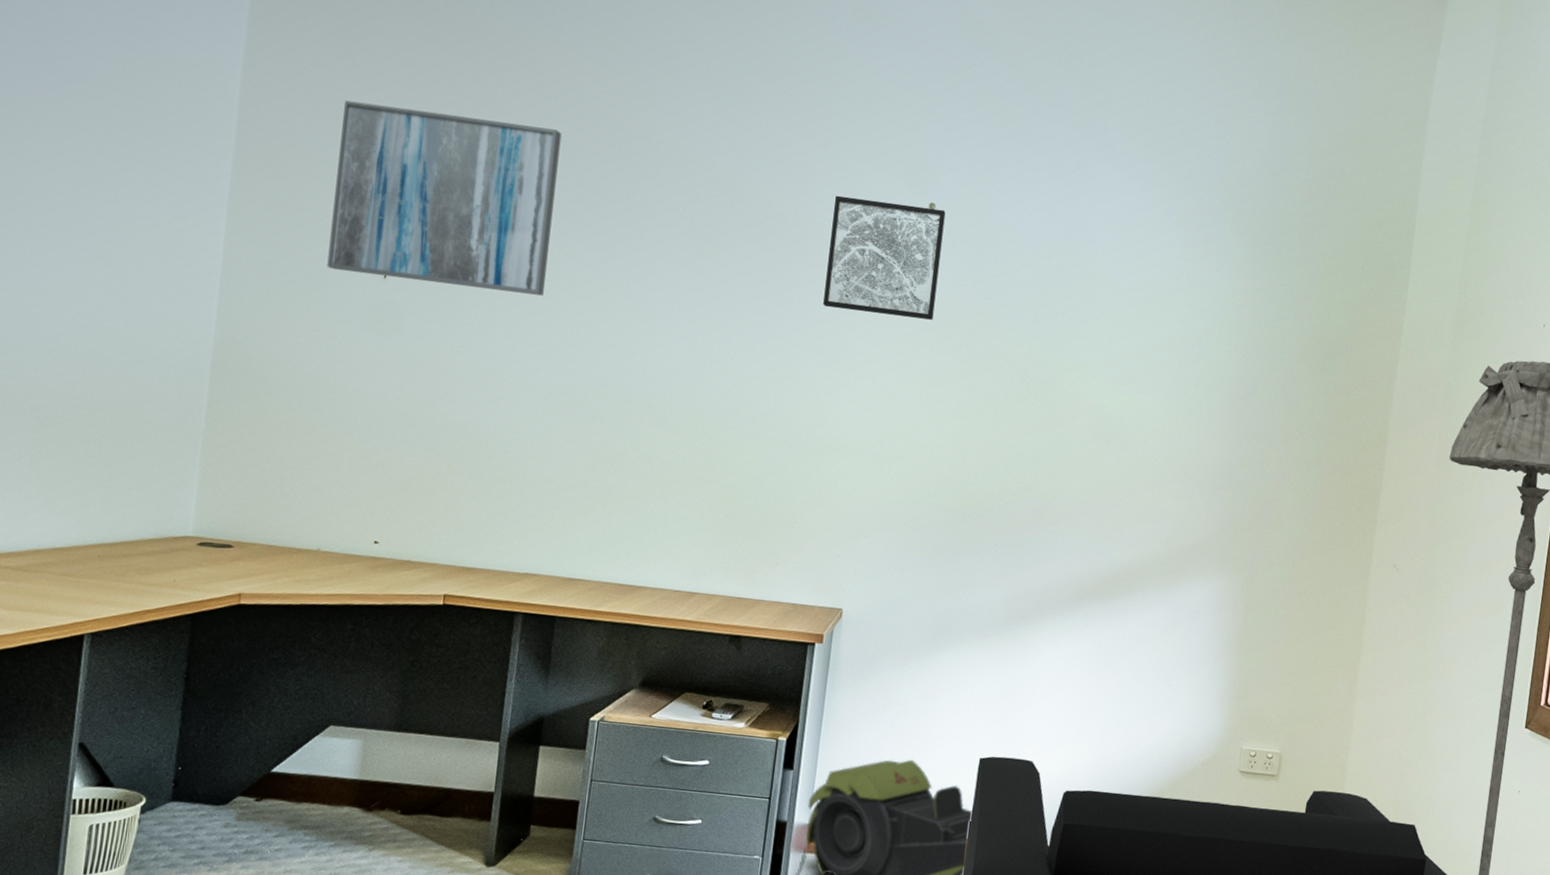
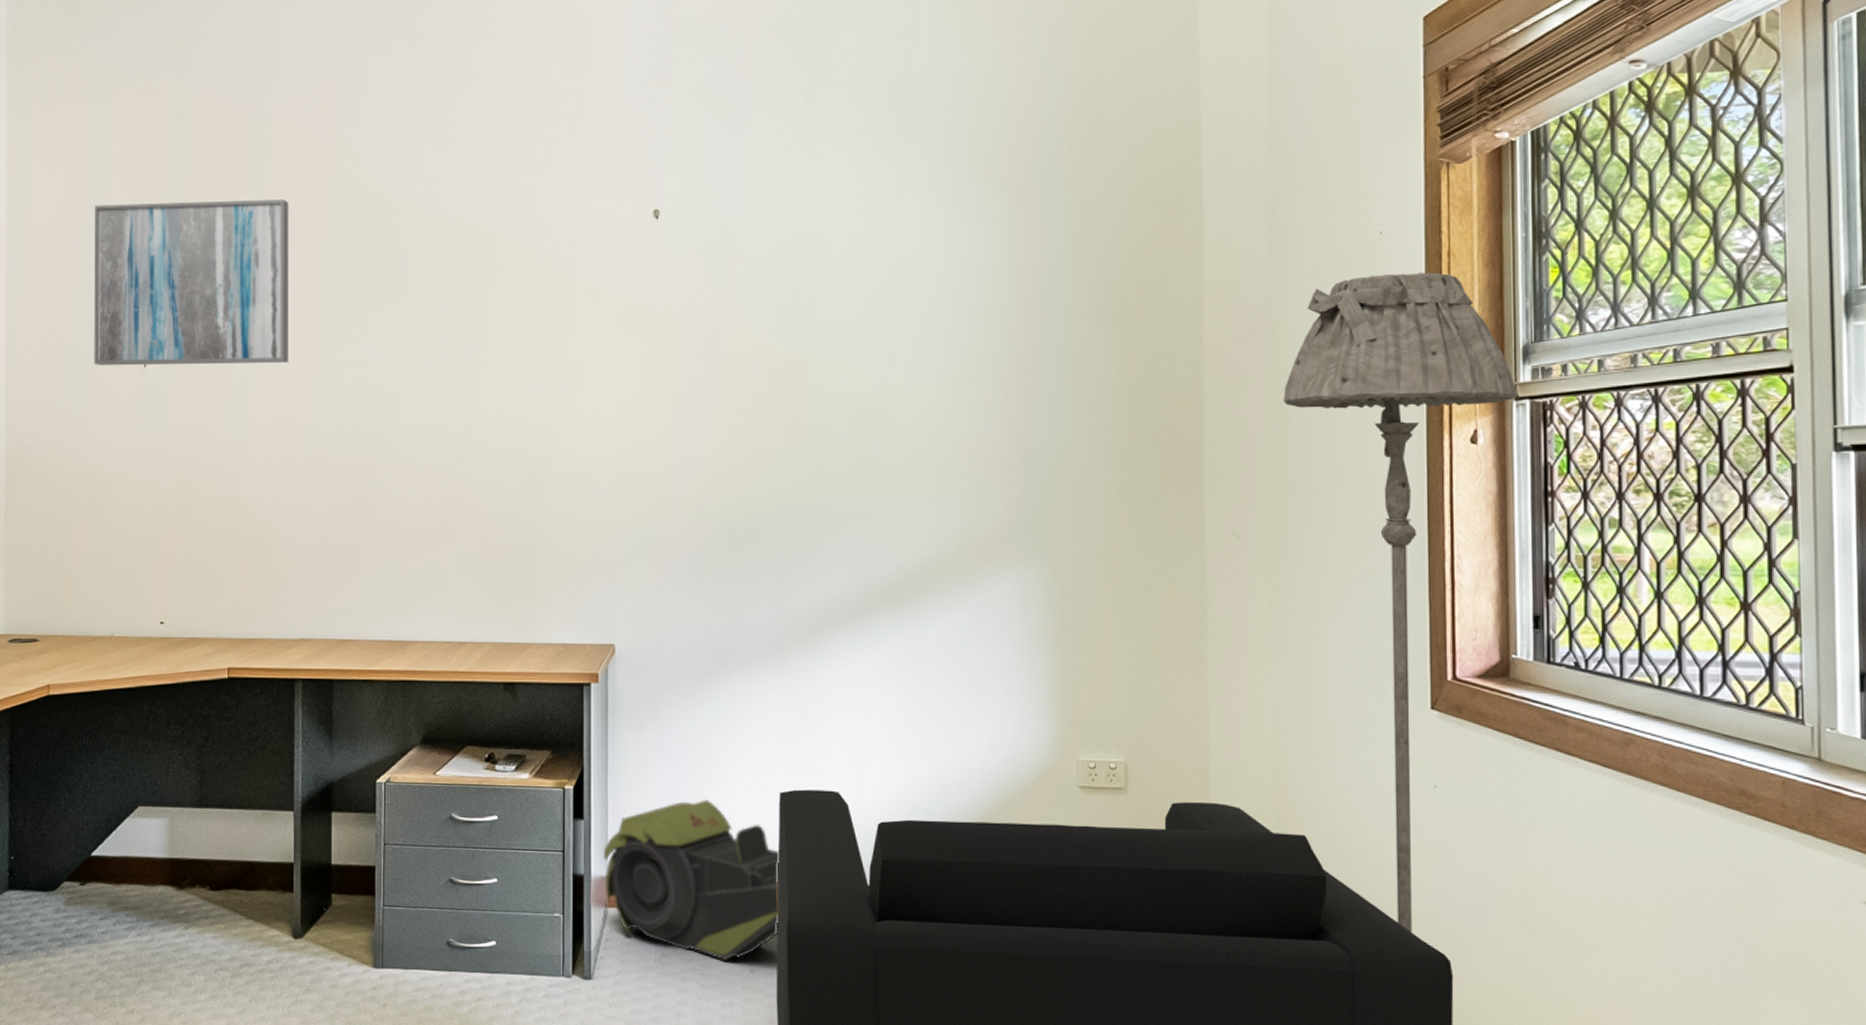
wall art: present [823,195,946,320] -> none [556,214,671,333]

